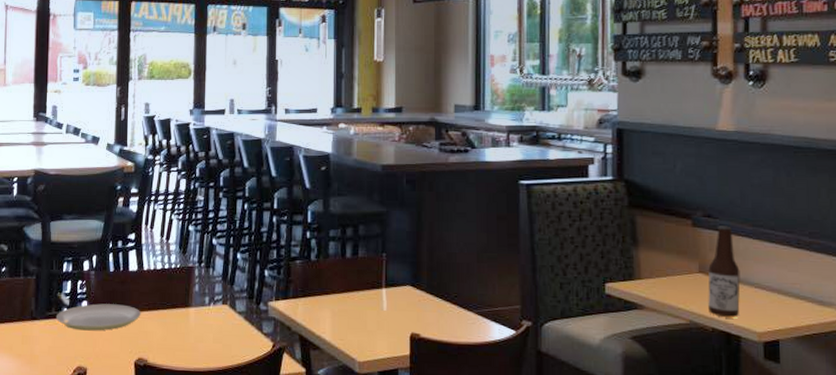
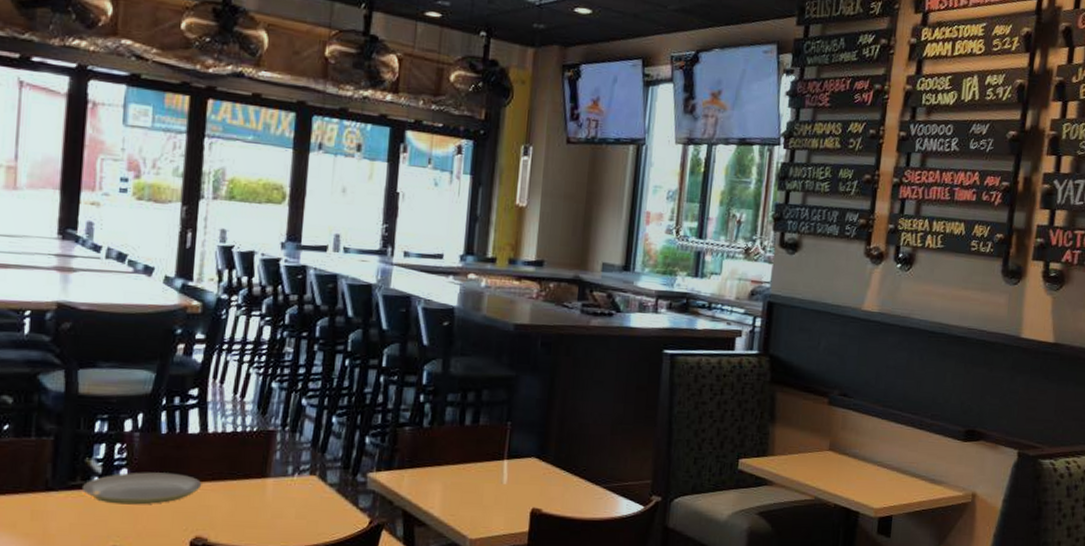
root beer bottle: present [708,225,741,318] -> none [833,405,866,495]

